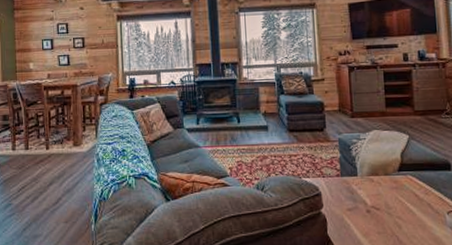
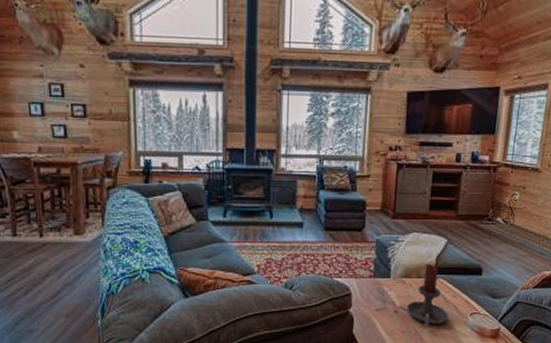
candle holder: none [379,160,425,229] -> present [407,263,449,328]

